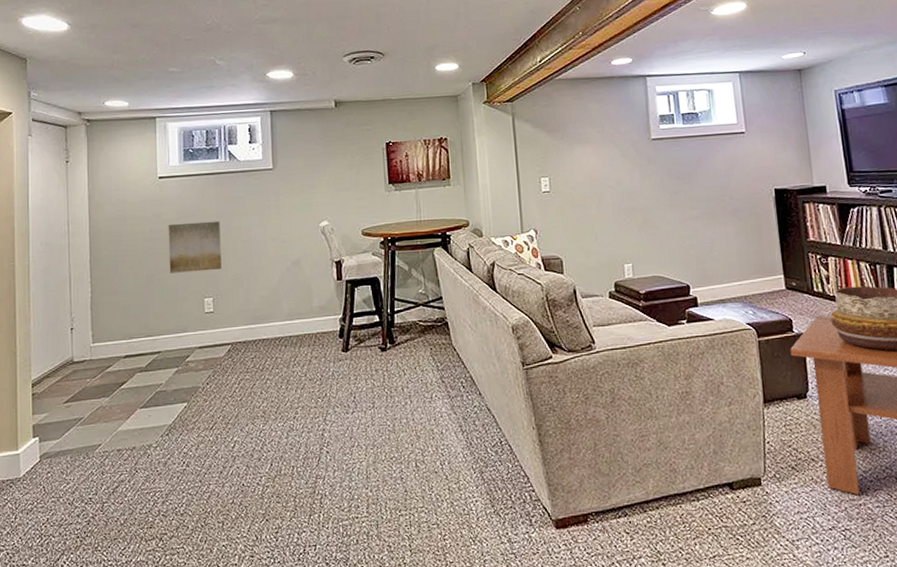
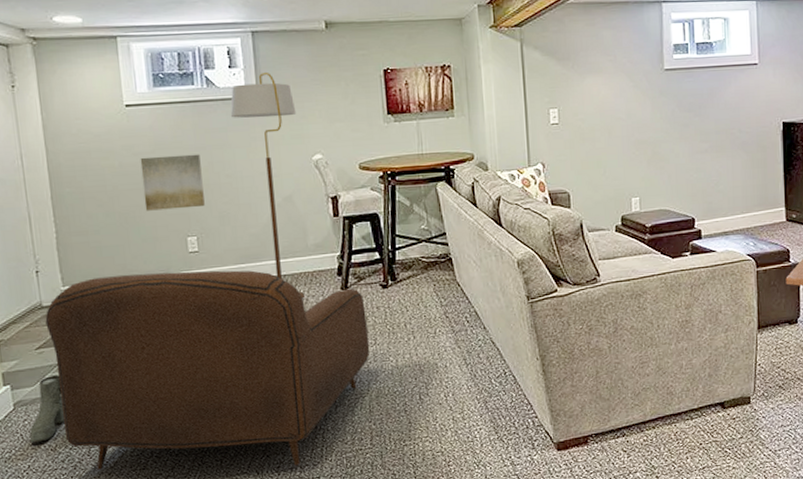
boots: none [50,428,84,496] -> present [29,374,65,443]
armchair: none [75,330,368,532] -> present [45,270,370,470]
floor lamp: none [248,146,308,360] -> present [230,71,304,299]

